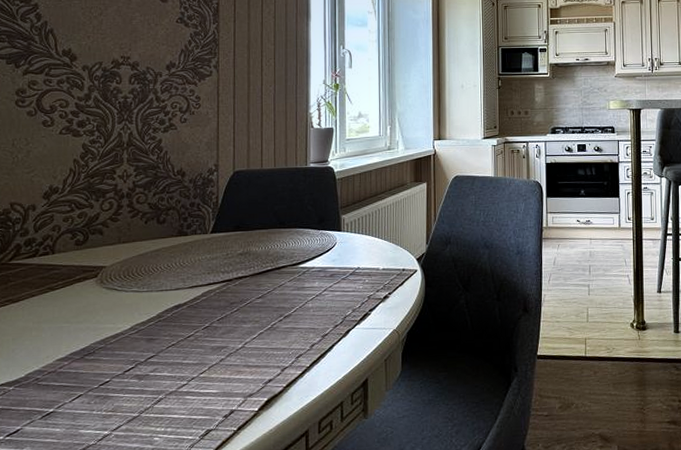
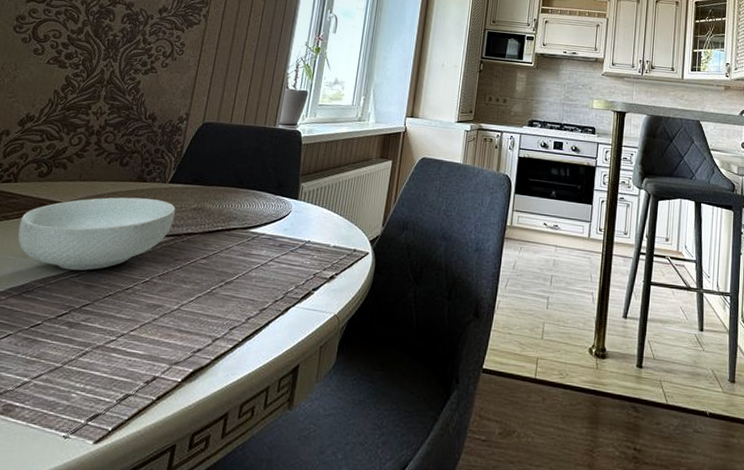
cereal bowl: none [66,250,222,328] -> present [18,197,175,271]

